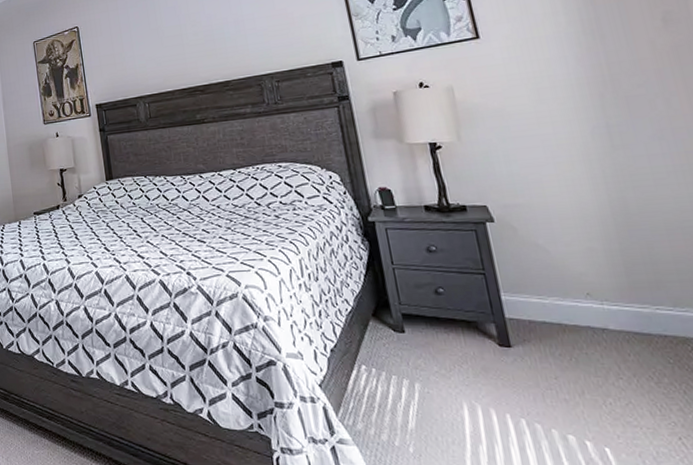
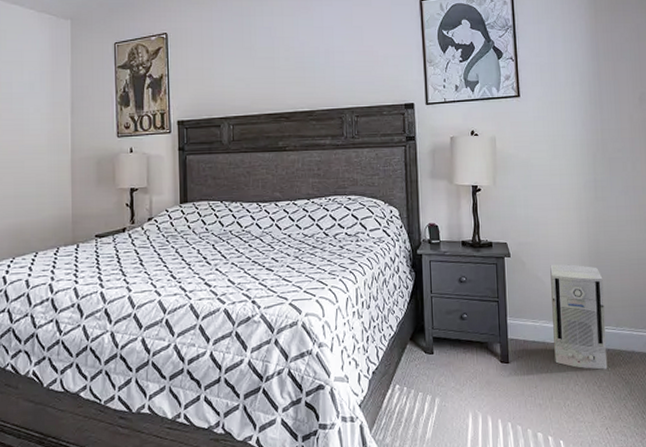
air purifier: none [554,228,668,361] -> present [550,264,608,370]

